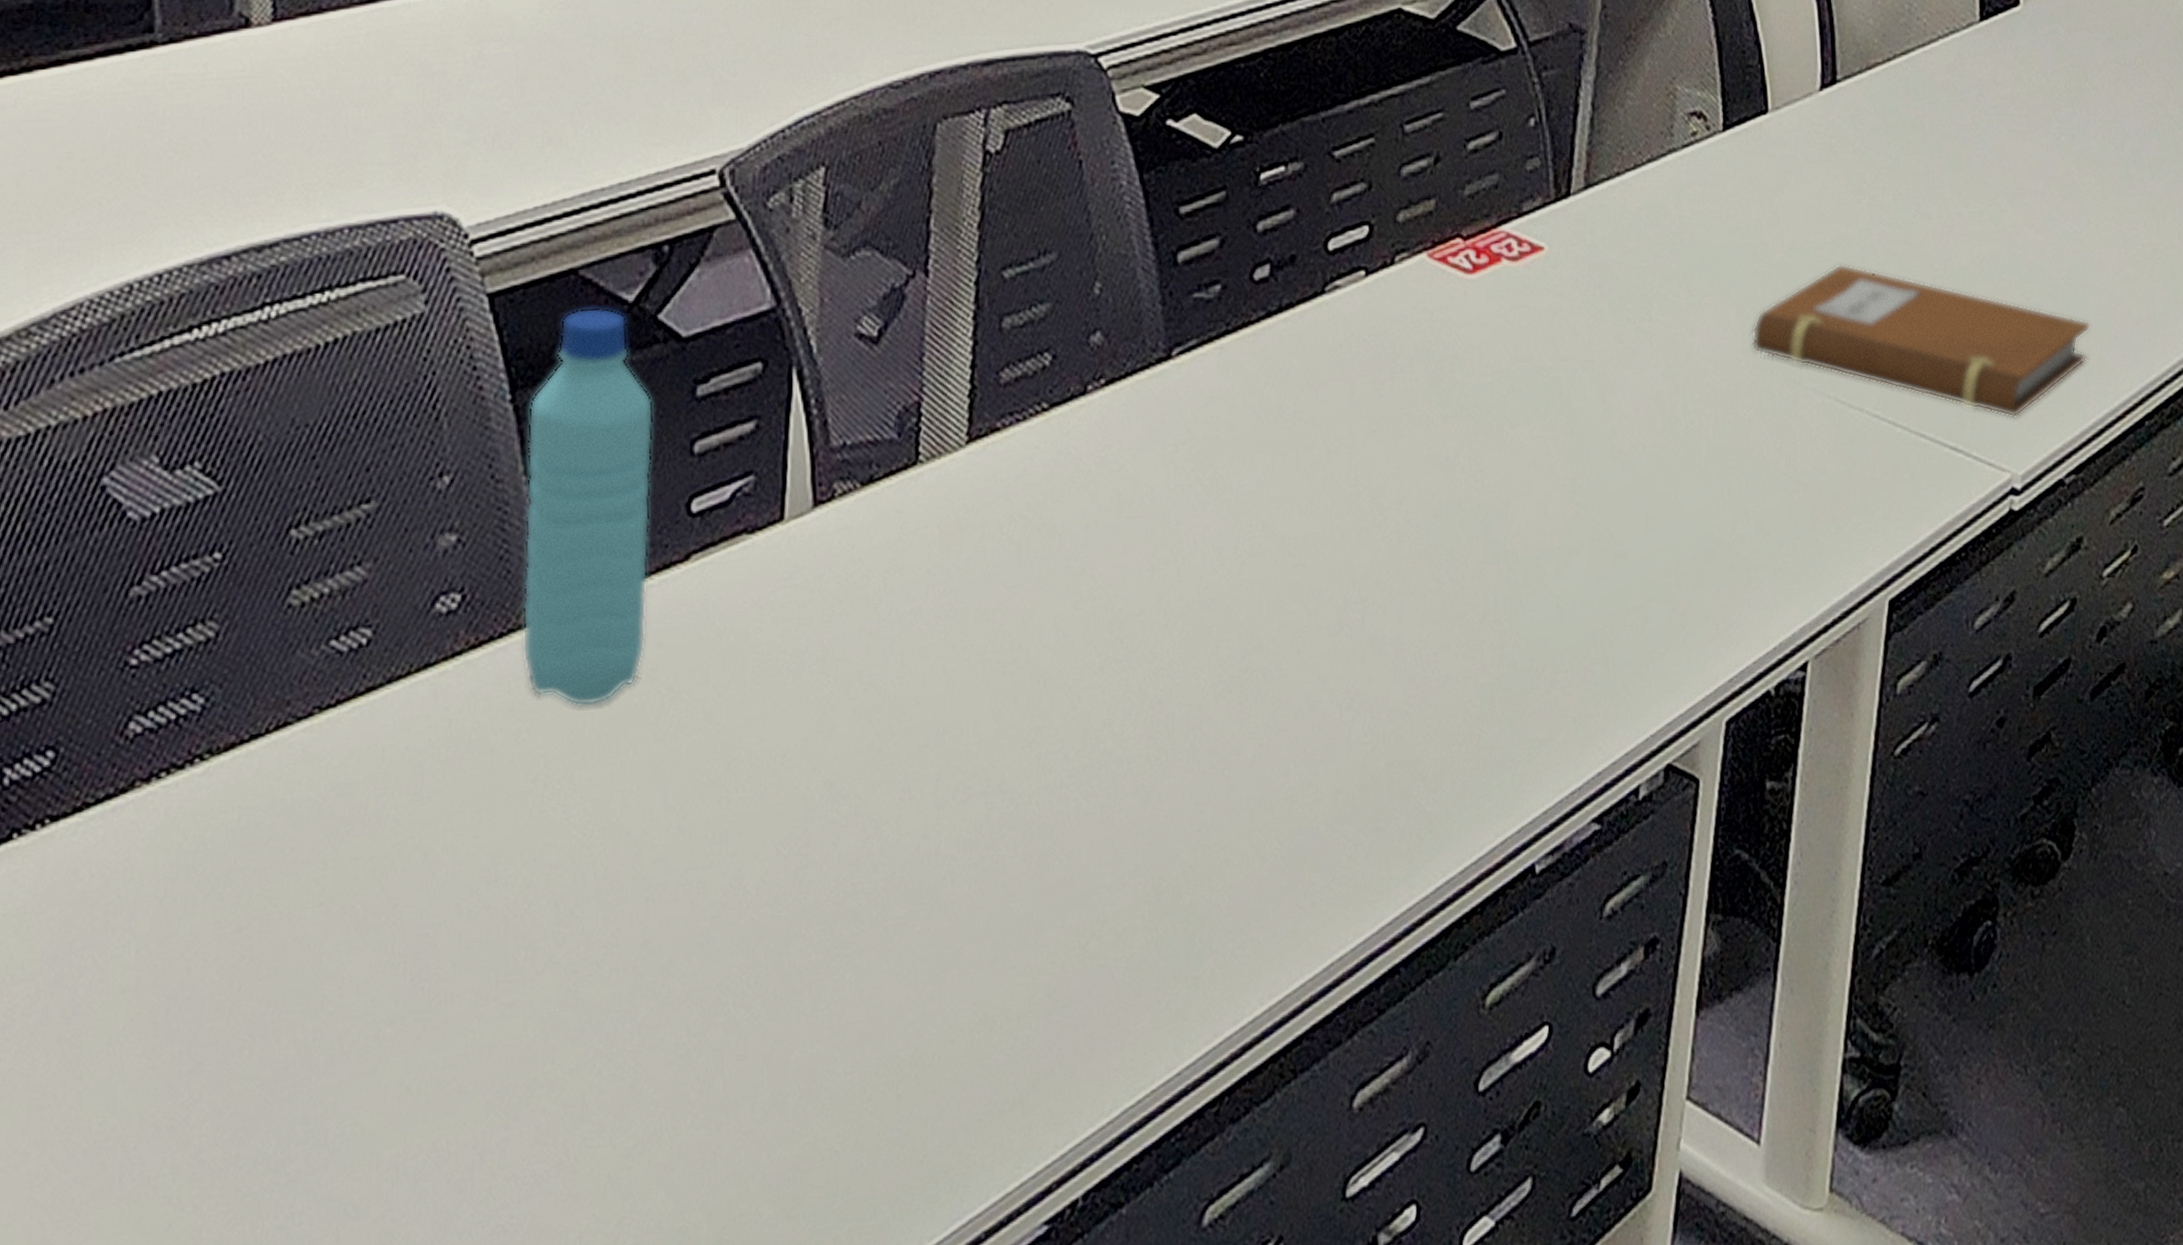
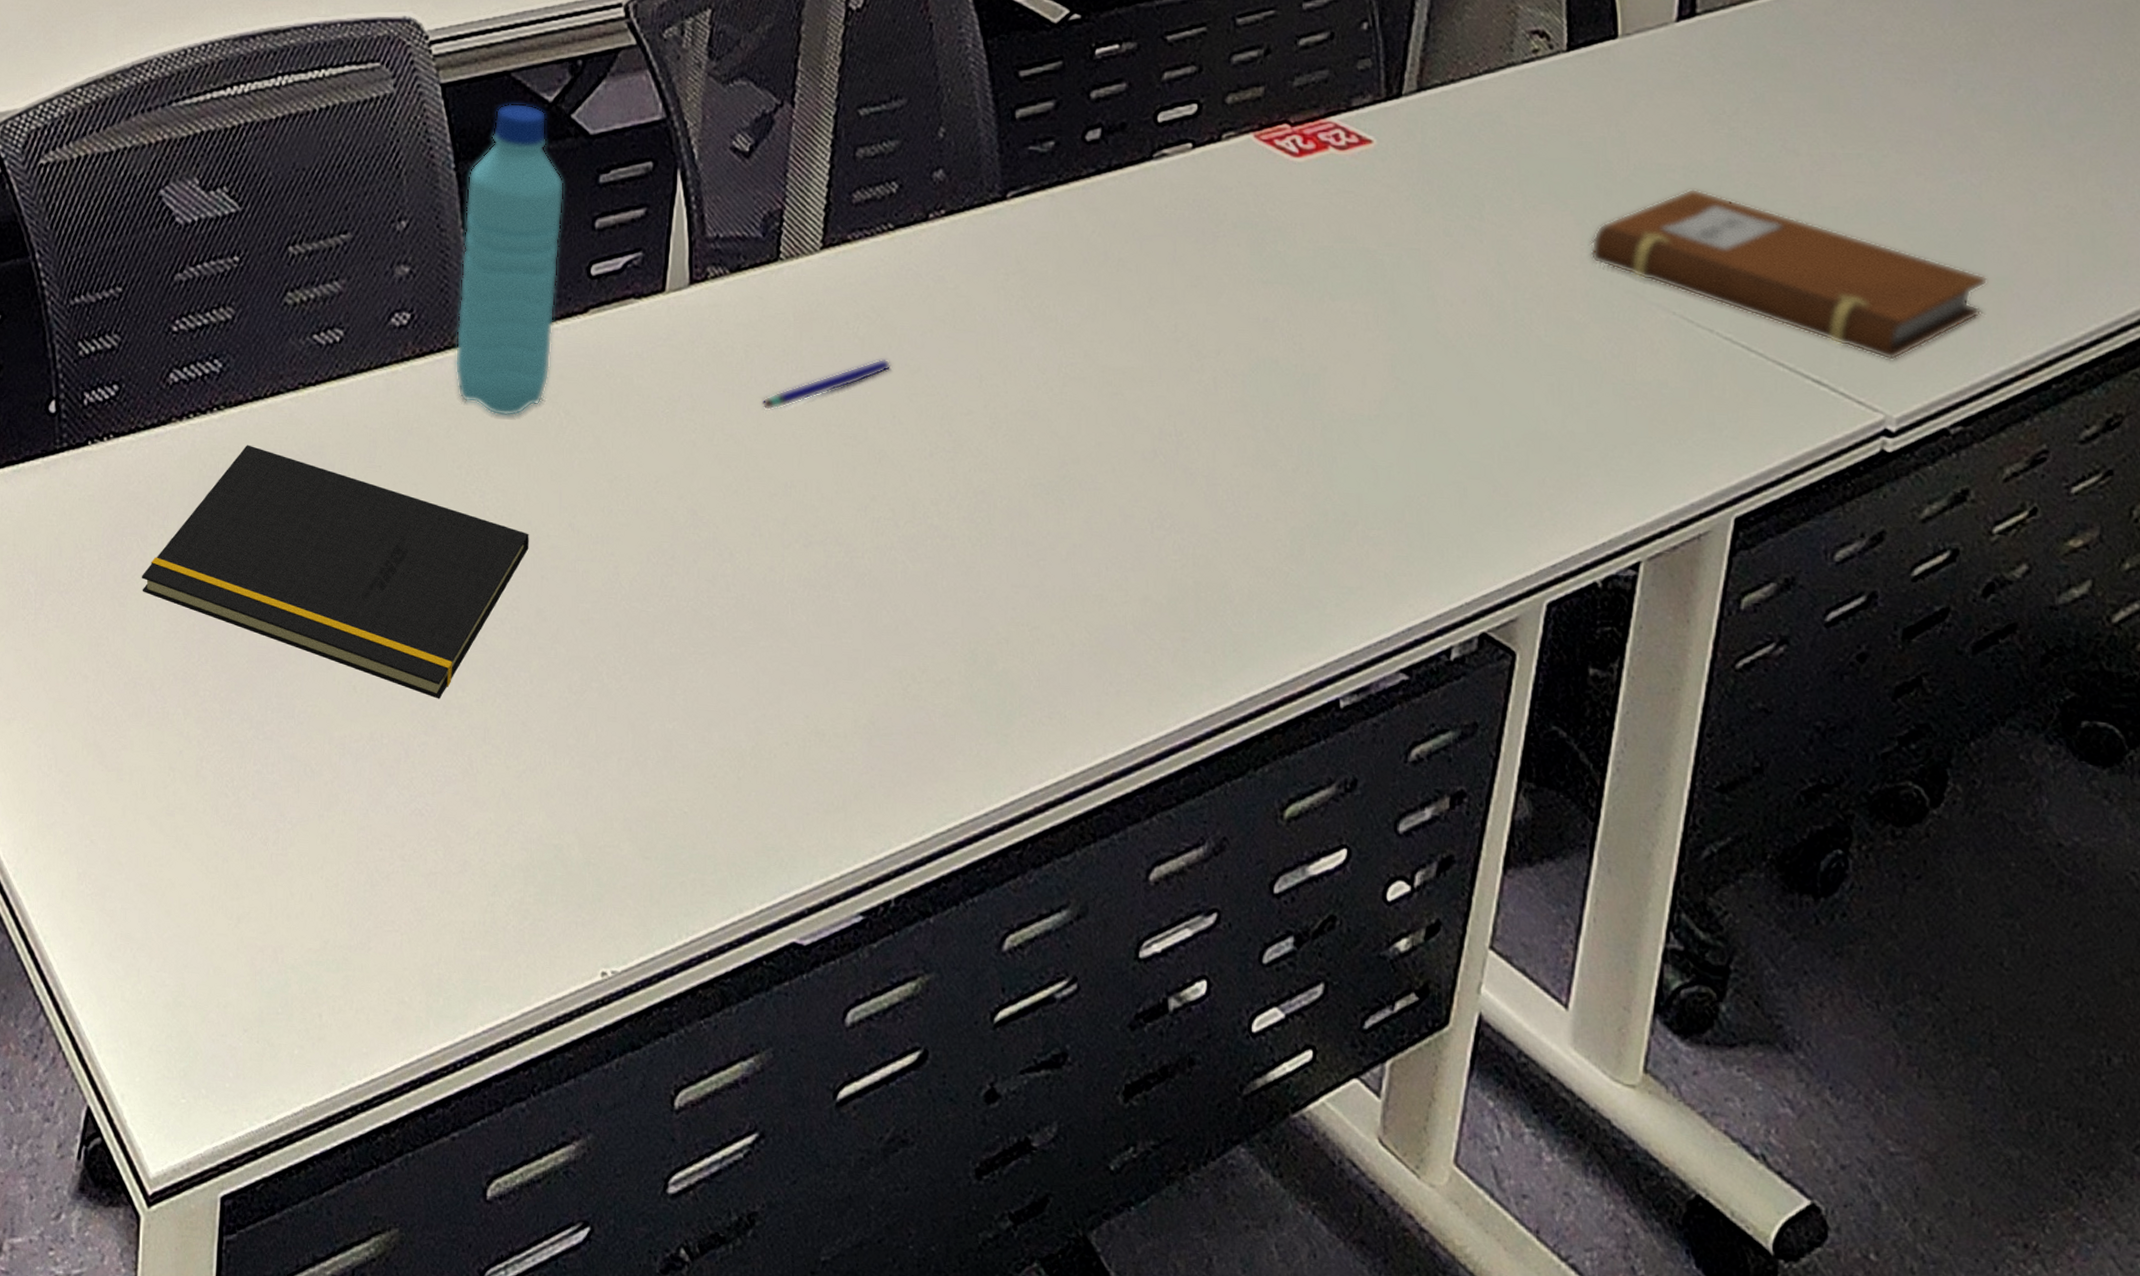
notepad: none [100,799,629,1080] -> present [141,444,529,699]
pen: none [905,563,1053,647] -> present [762,358,891,411]

